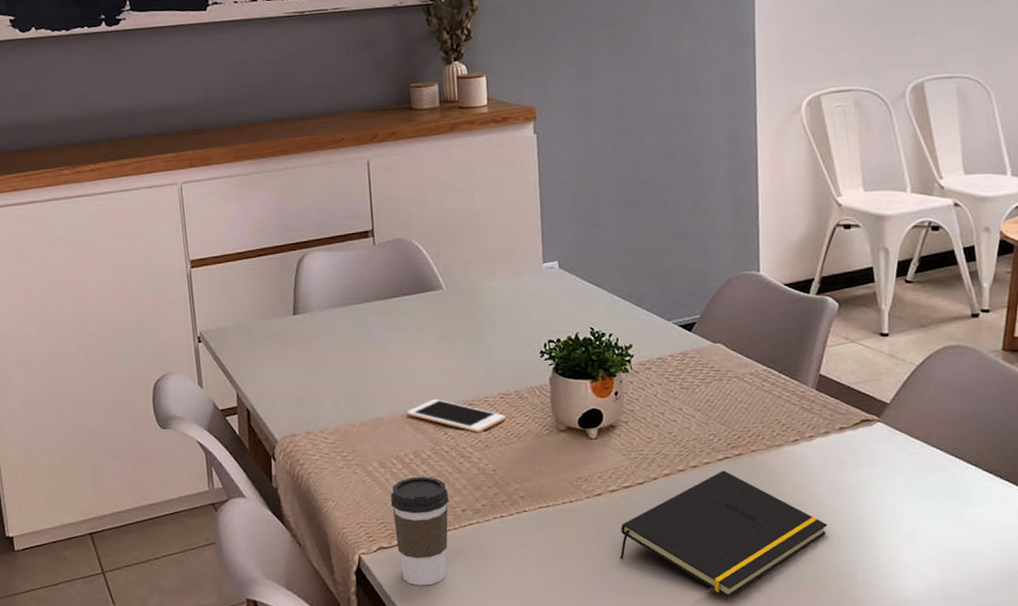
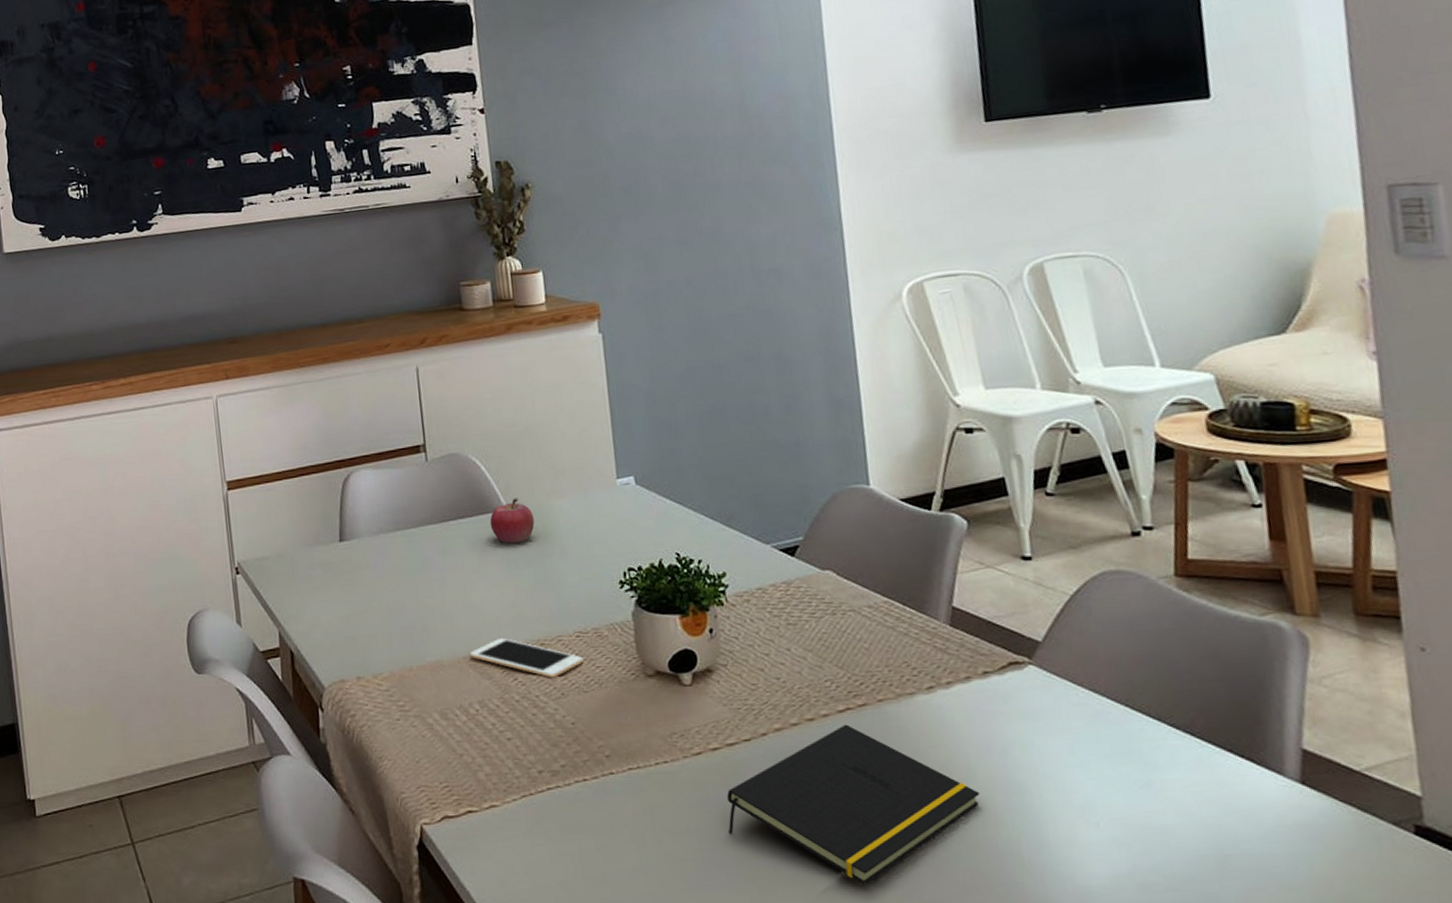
coffee cup: present [390,476,449,586] -> none [454,730,524,865]
fruit: none [429,278,469,318] -> present [489,498,535,544]

